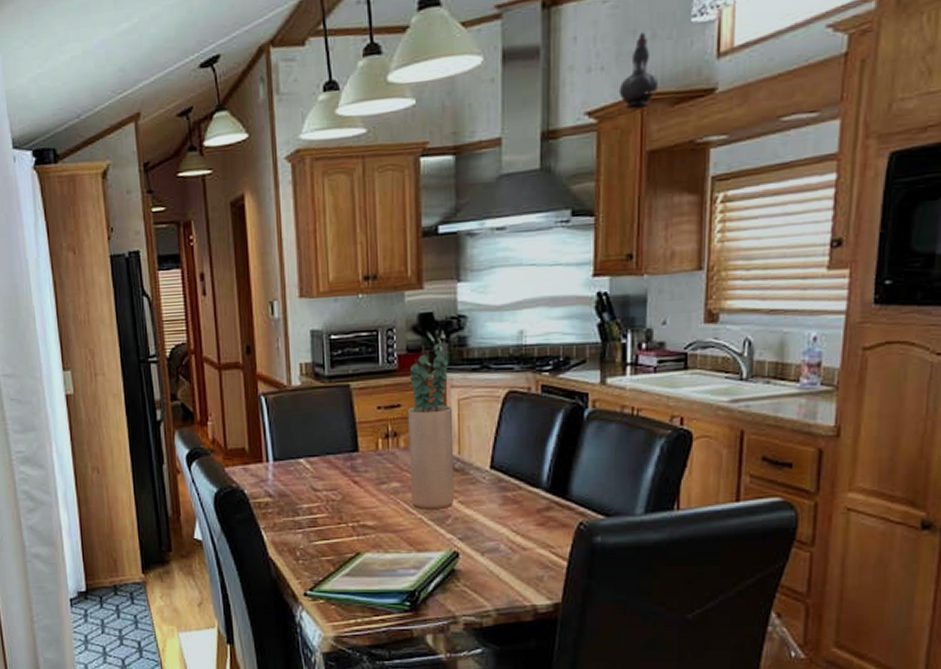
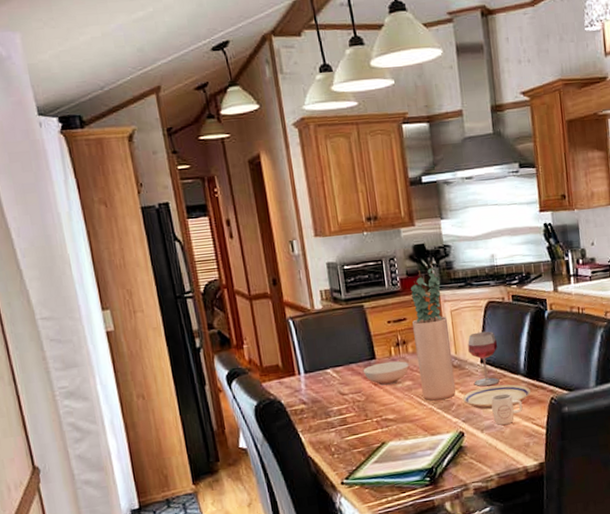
bowl: none [342,456,399,484] -> present [363,361,409,386]
plate: none [463,498,552,529] -> present [463,384,531,410]
wineglass: none [476,429,515,499] -> present [467,331,500,387]
mug: none [498,510,540,549] -> present [491,393,523,425]
decorative vase: present [618,32,658,110] -> none [542,36,568,91]

